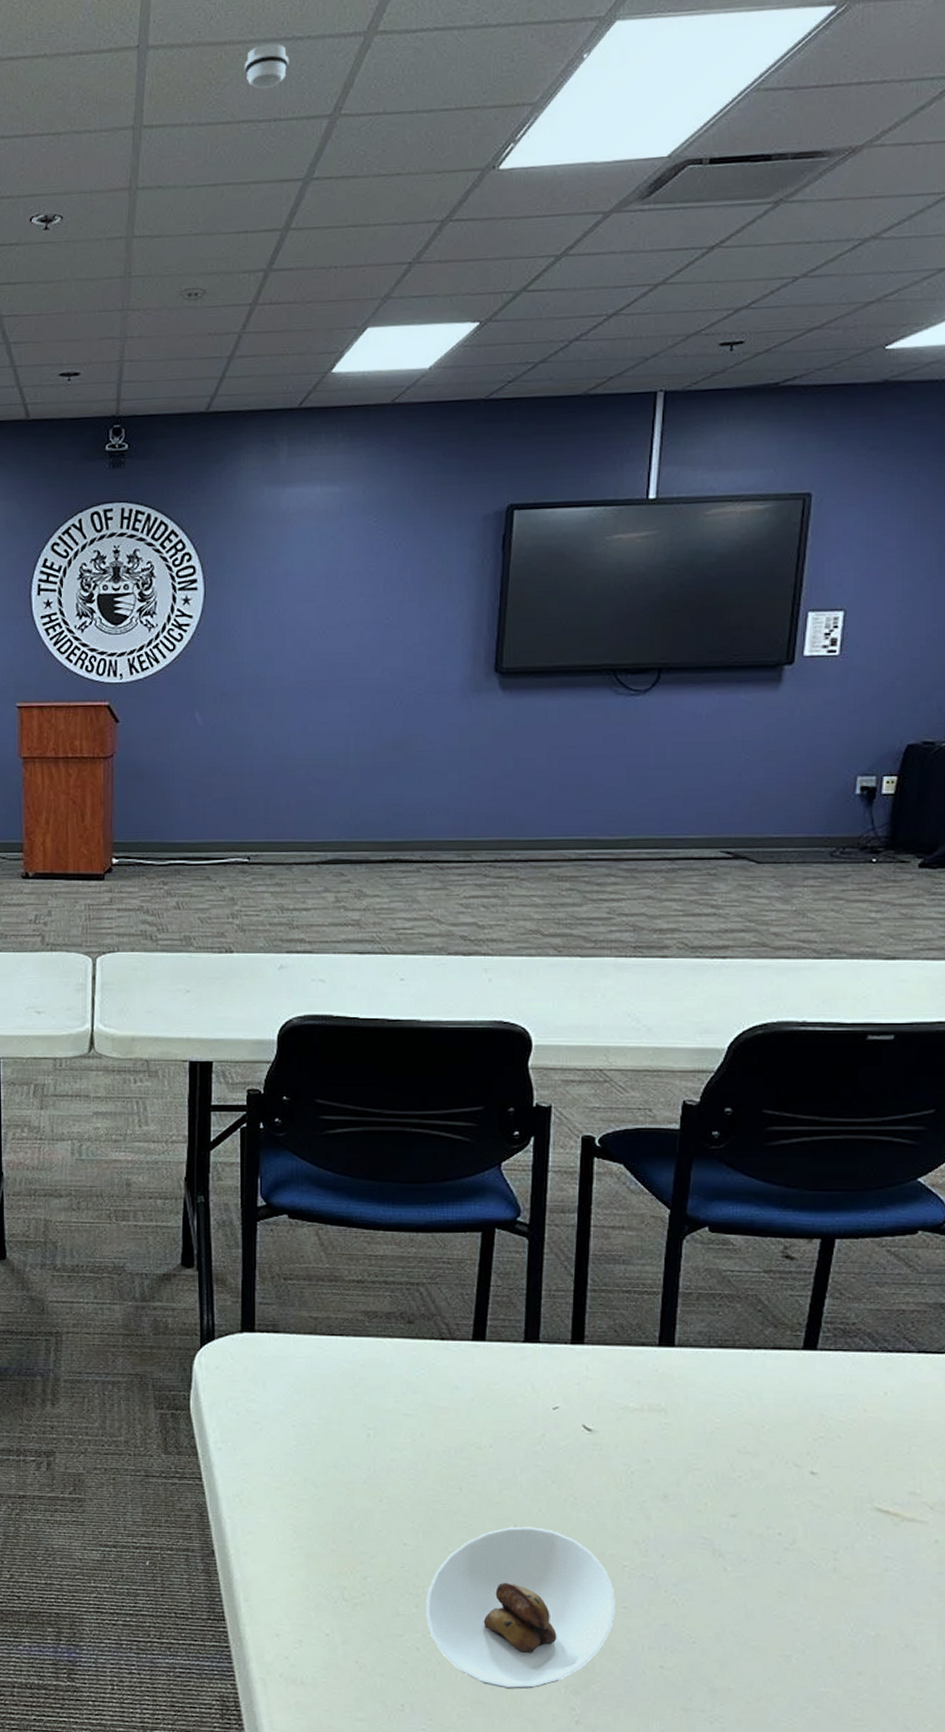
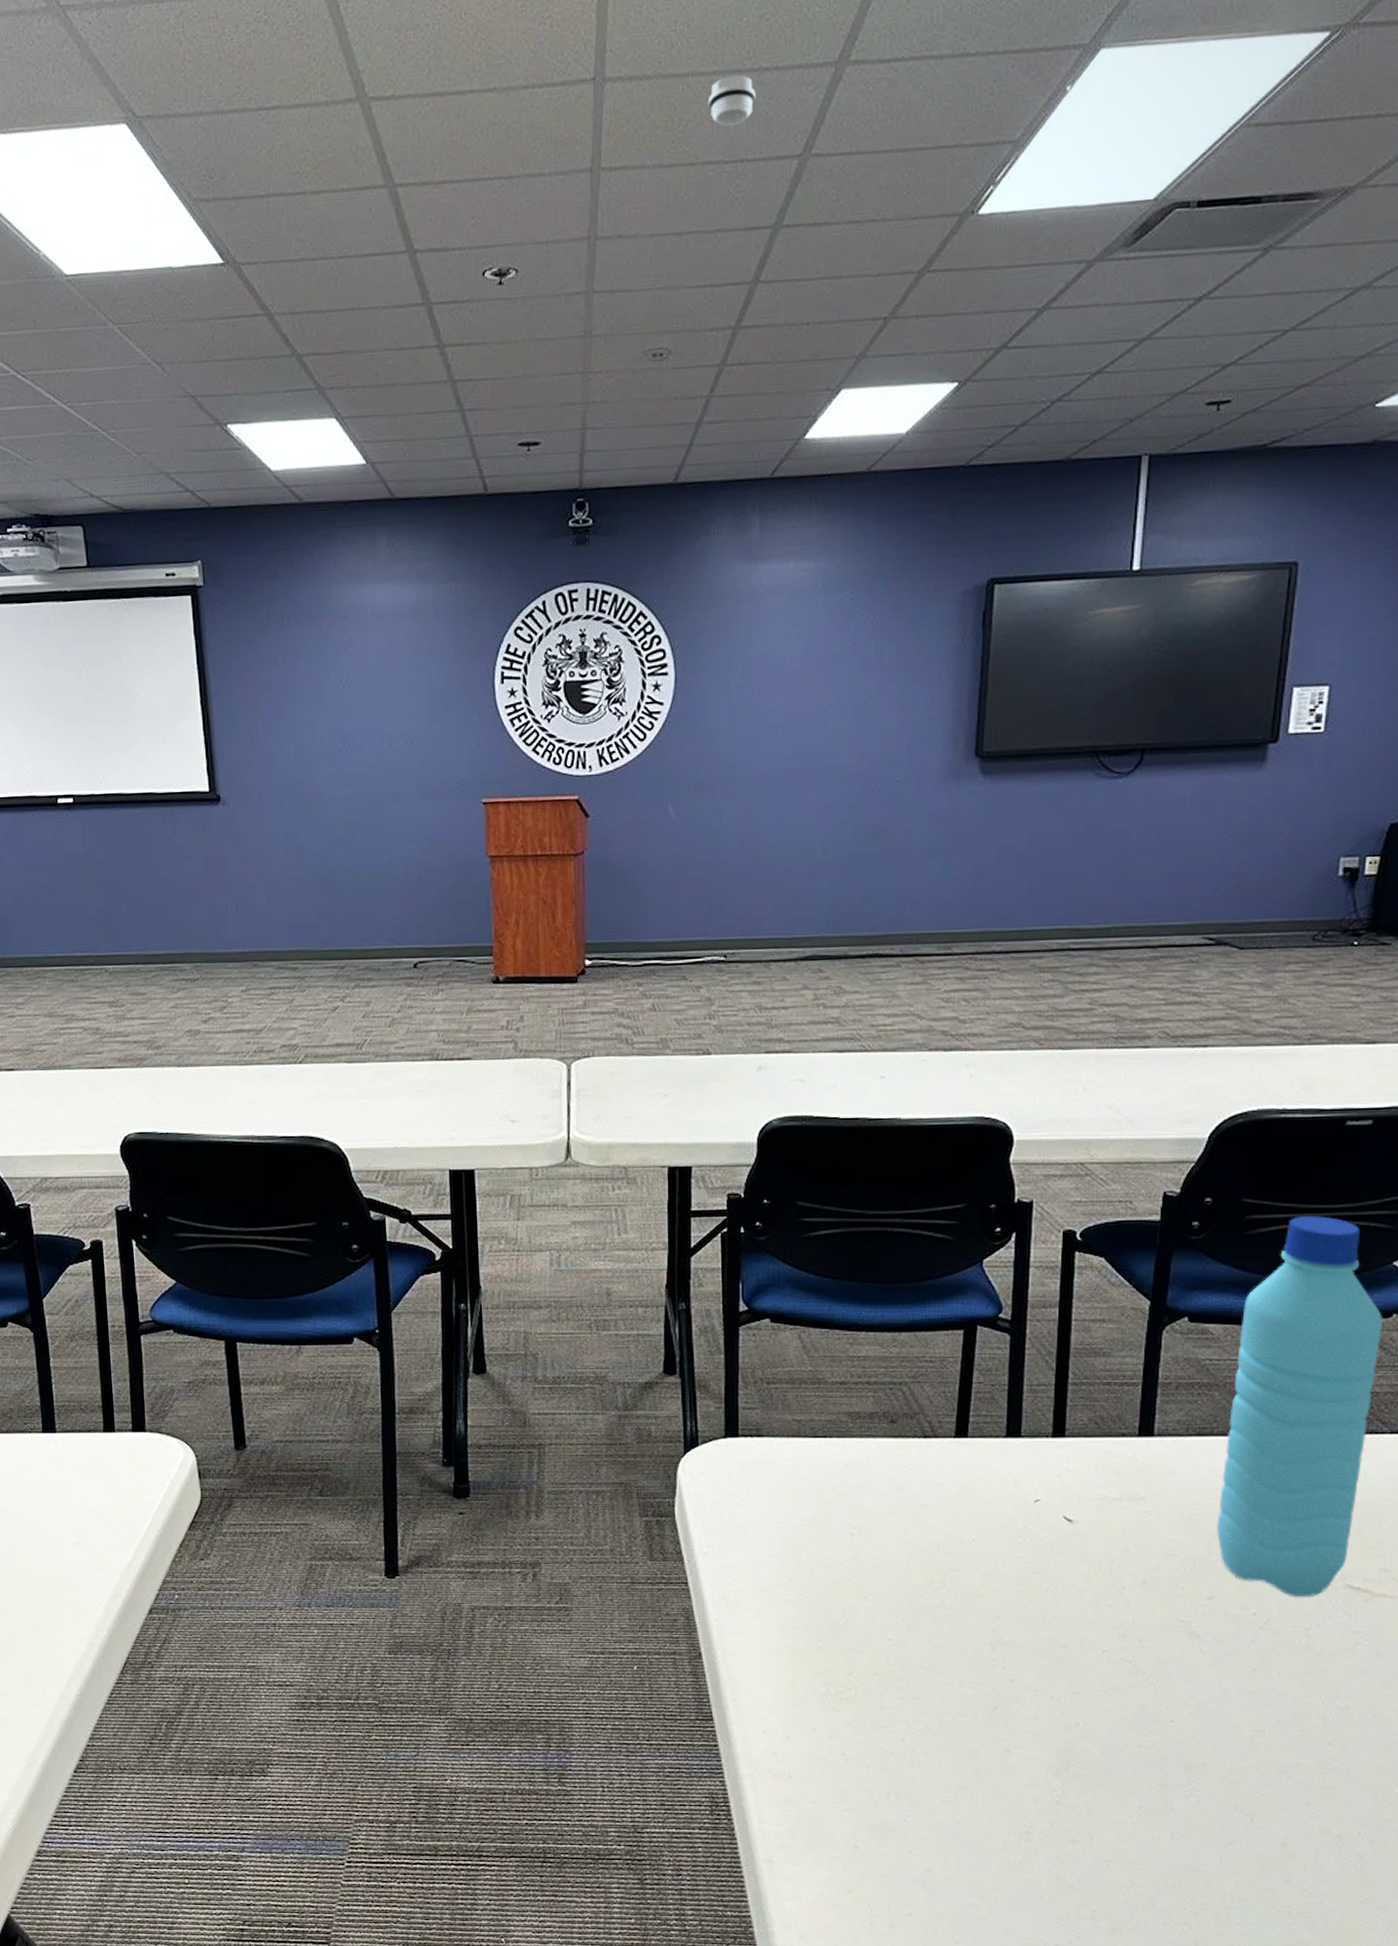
saucer: present [425,1526,615,1690] -> none [909,1617,1095,1774]
water bottle: none [740,1129,907,1519] -> present [1217,1216,1382,1597]

